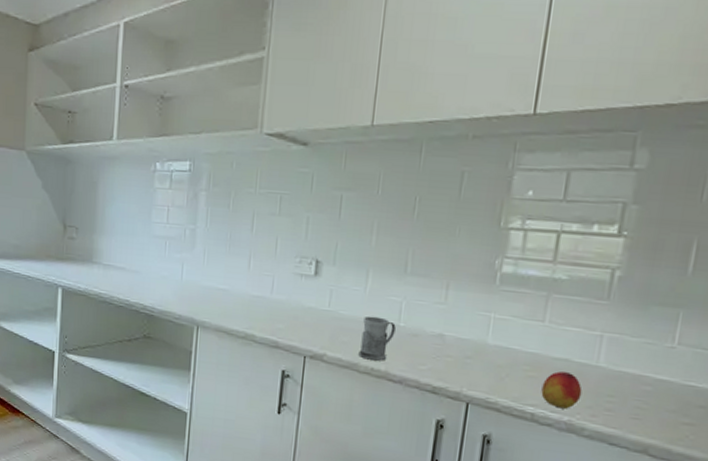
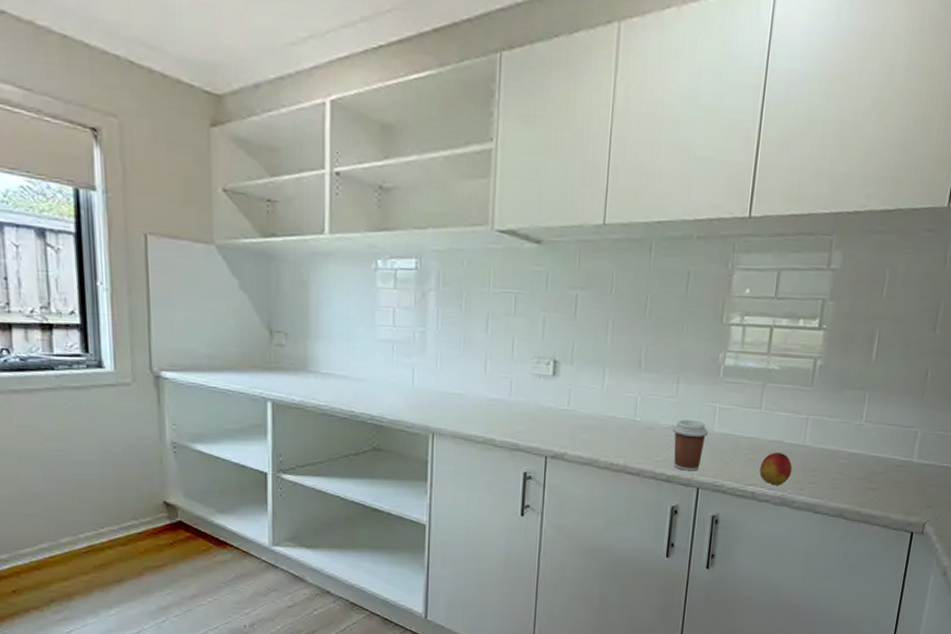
mug: present [358,315,396,361] -> none [598,412,632,456]
coffee cup: none [440,327,482,385] -> present [672,419,709,471]

